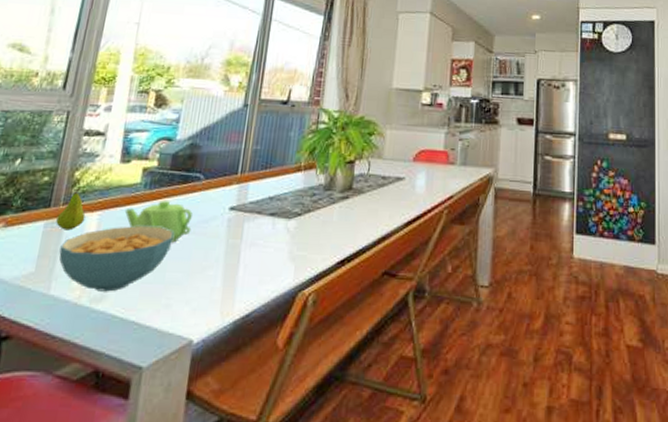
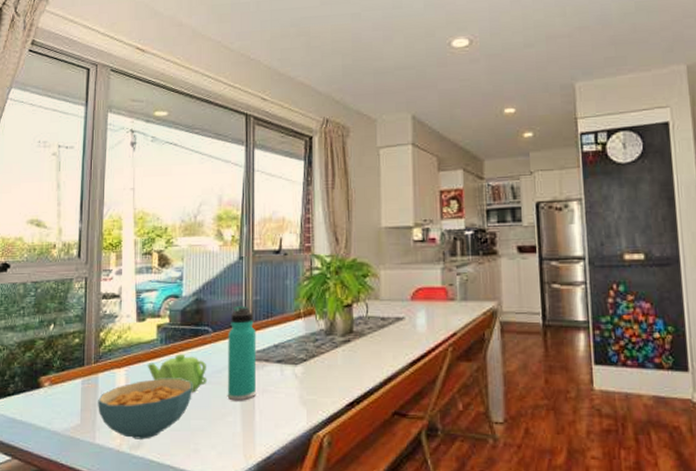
fruit: present [56,188,86,231] -> none [91,347,114,386]
thermos bottle: none [210,153,252,254] -> present [227,305,257,401]

